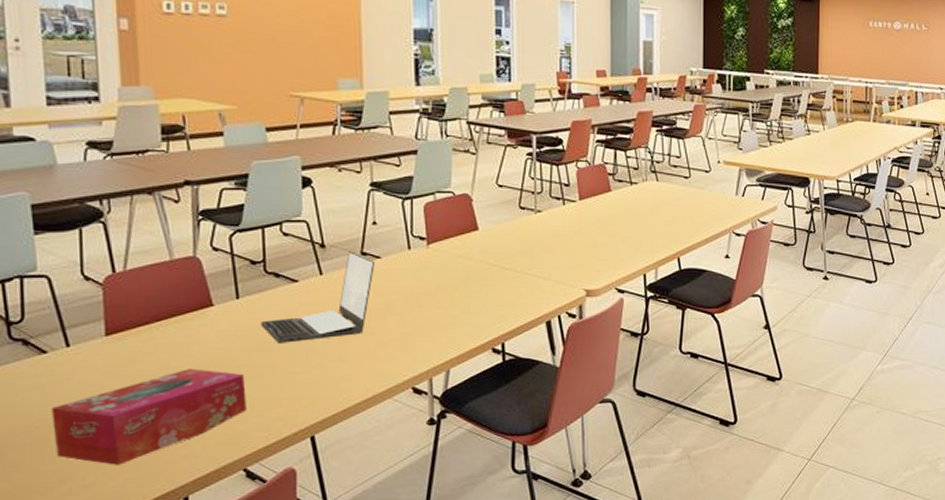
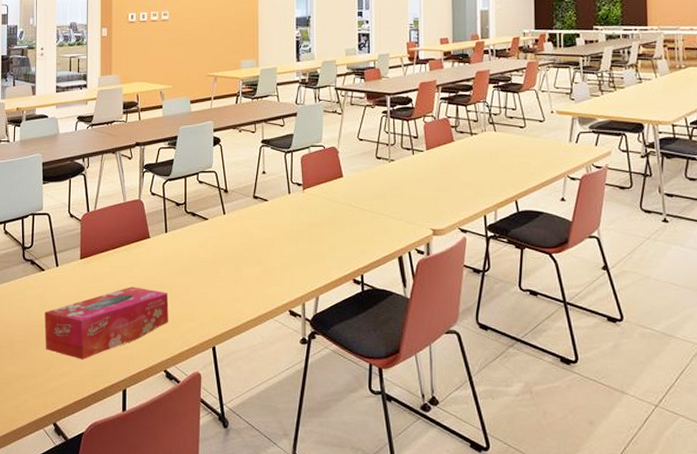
laptop: present [261,251,375,343] -> none [181,195,263,269]

